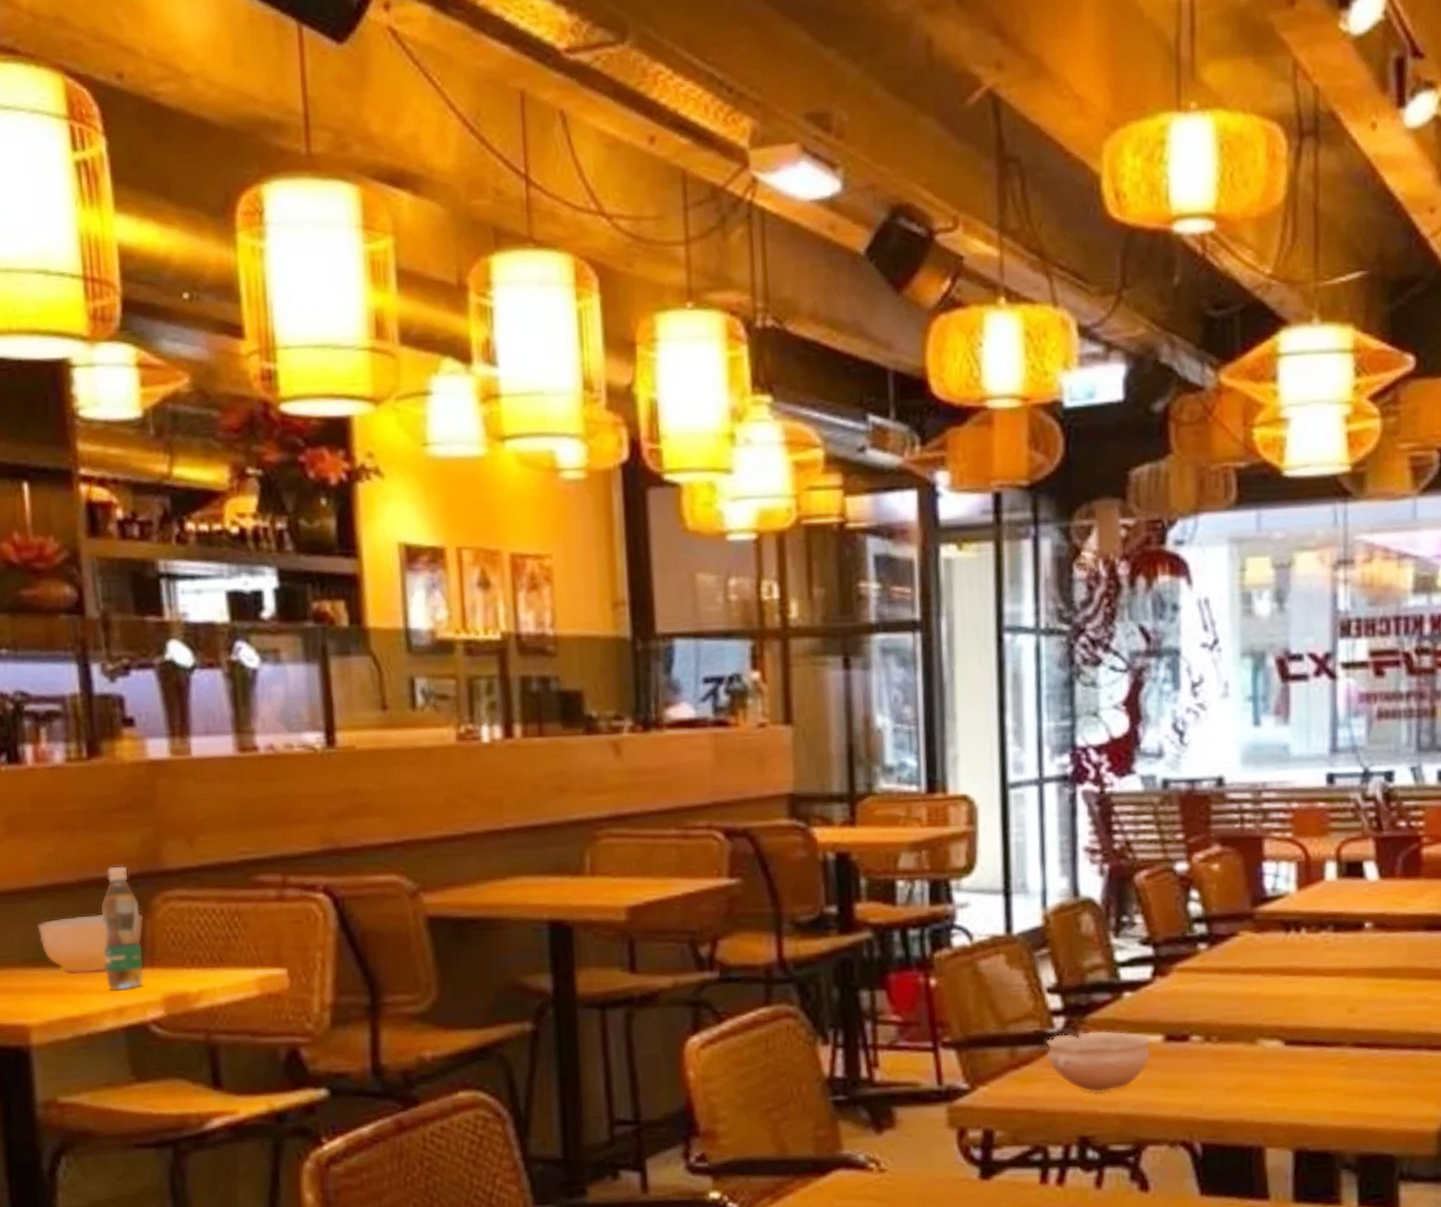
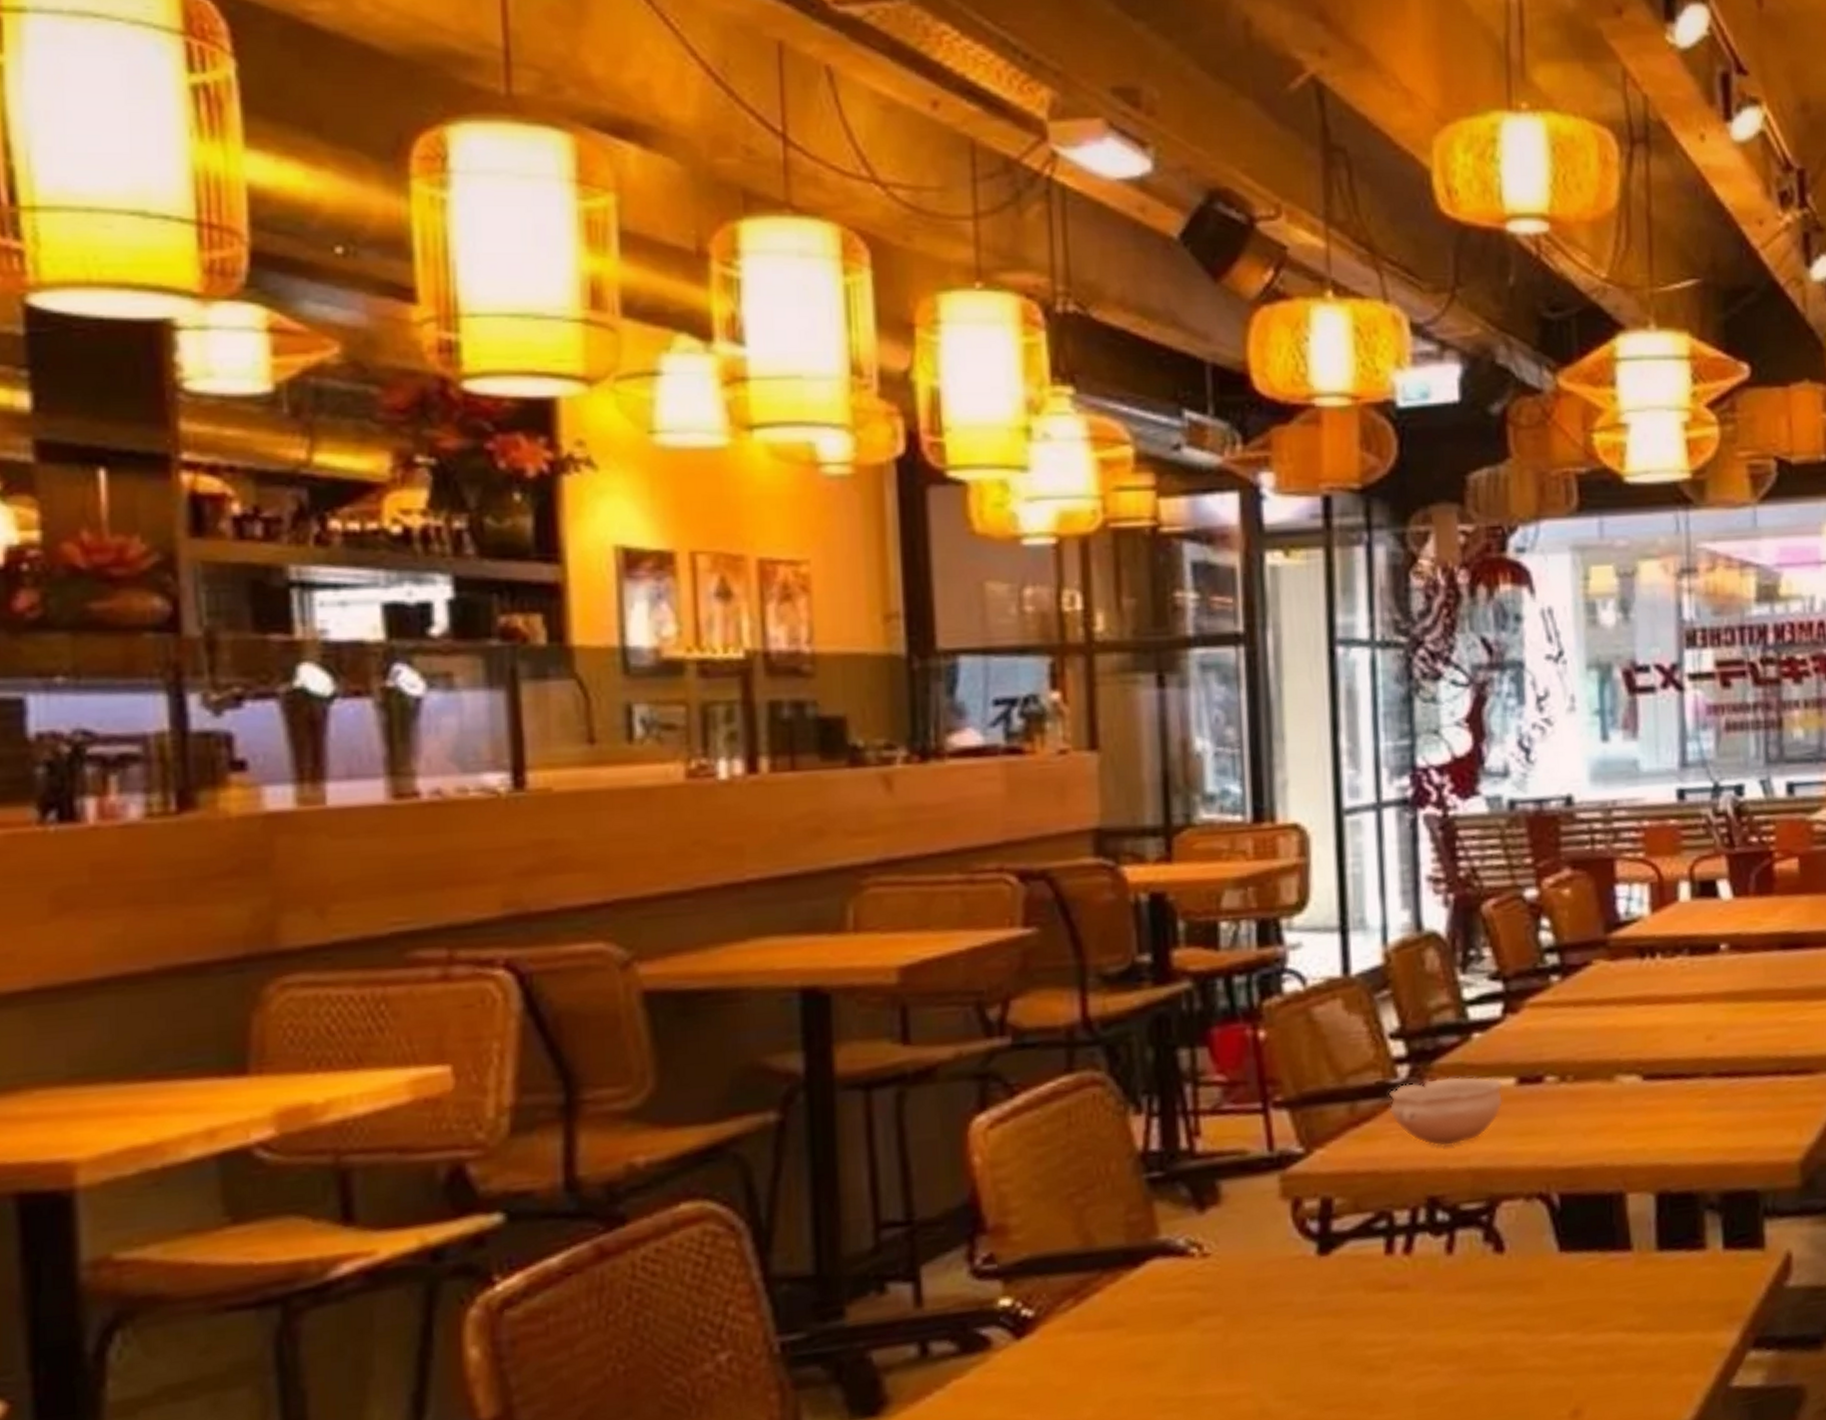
bowl: present [37,912,144,974] -> none [93,1006,250,1090]
bottle: present [100,866,145,991] -> none [188,948,248,1109]

